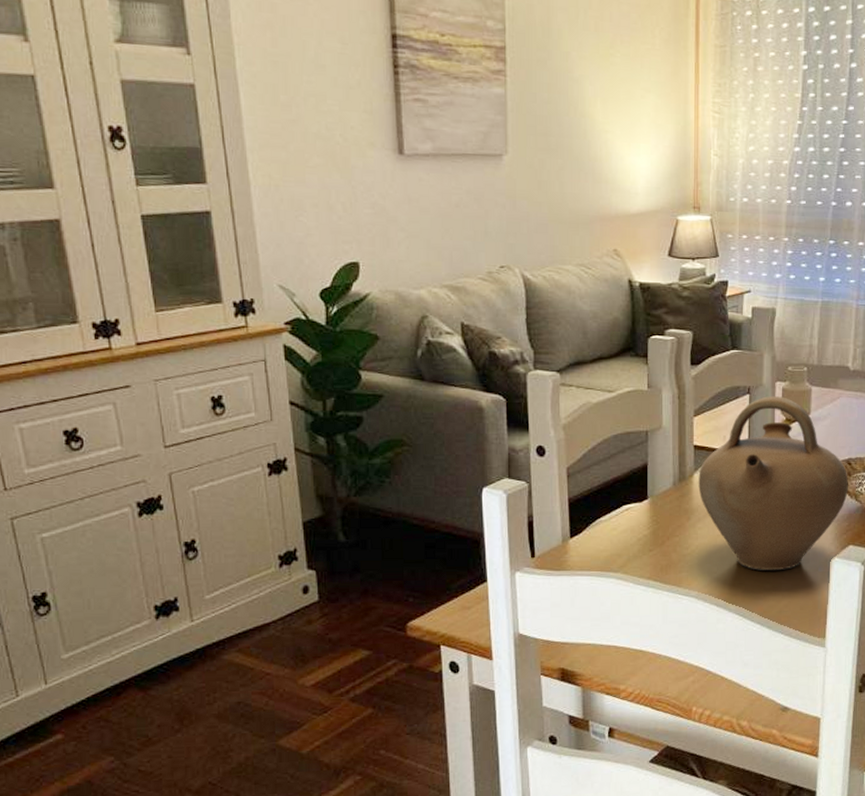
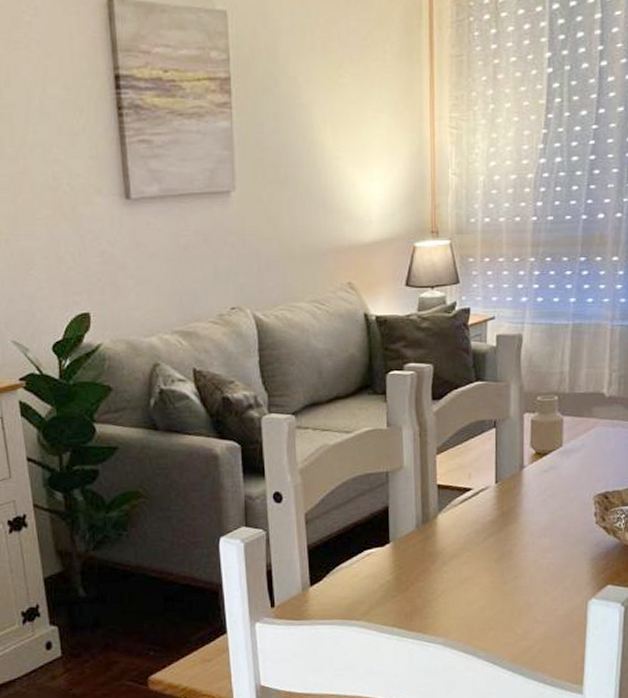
jug: present [698,396,848,570] -> none [443,429,605,615]

